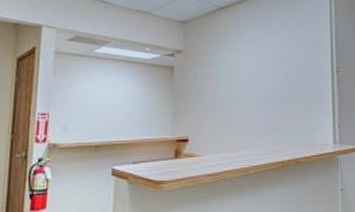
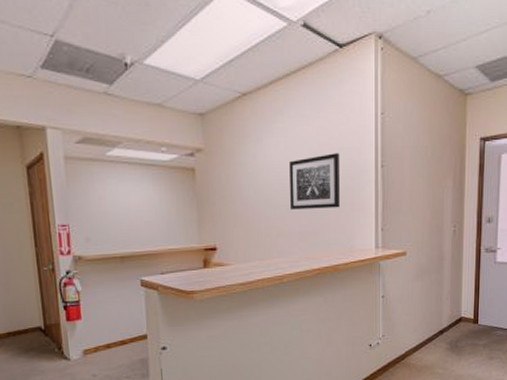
wall art: none [257,59,302,106] -> present [289,153,340,210]

